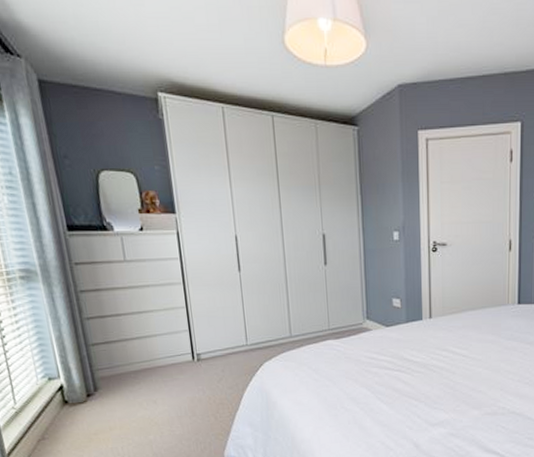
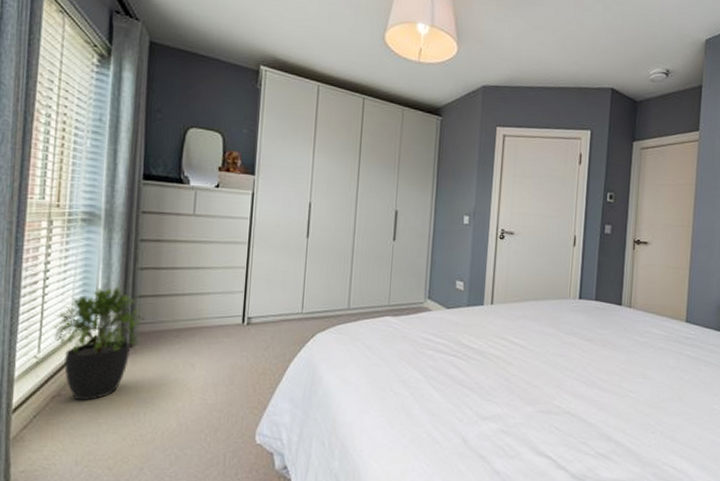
potted plant: none [19,336,102,442] -> present [51,285,145,401]

